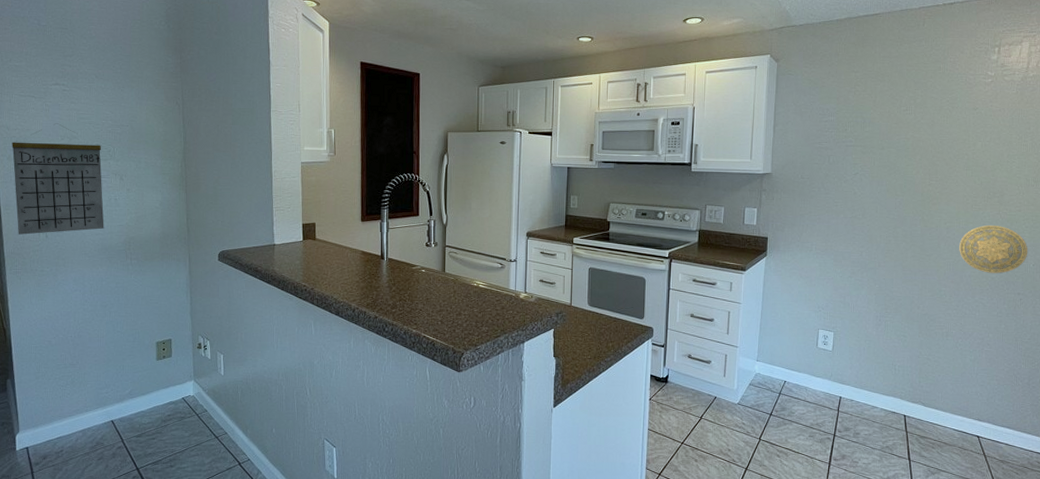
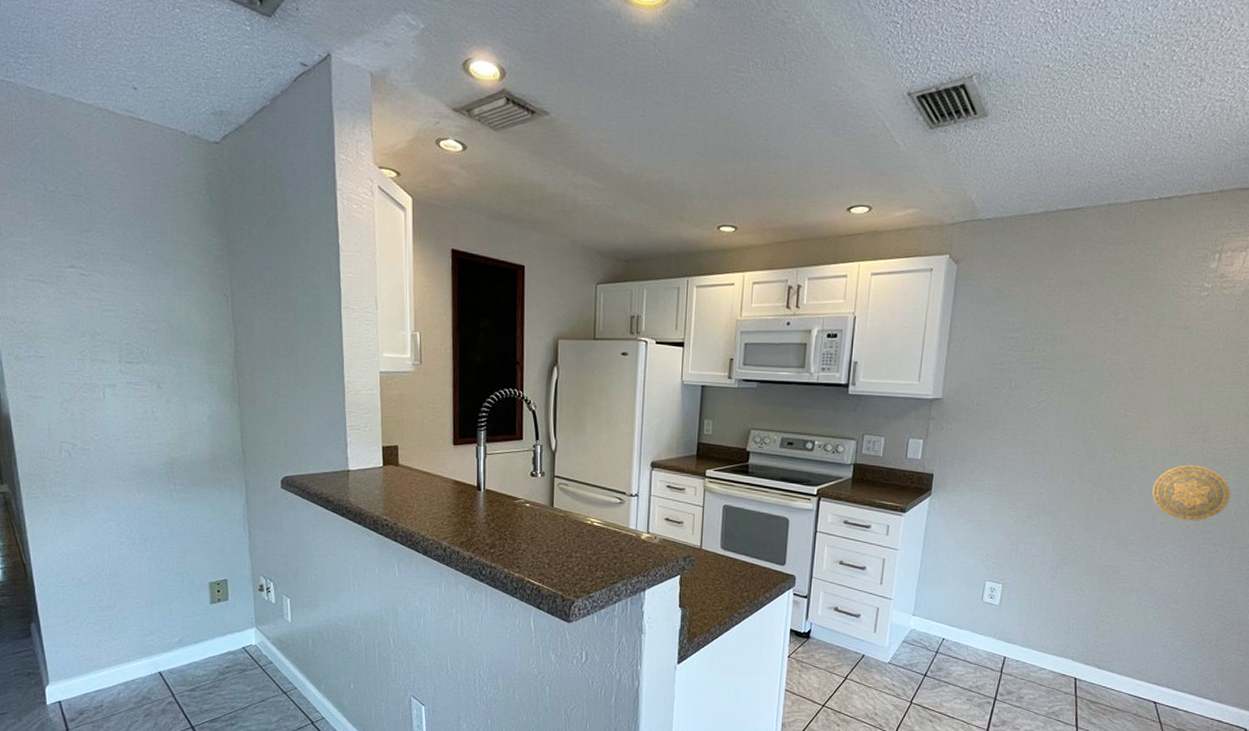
calendar: present [12,123,104,235] -> none [19,316,140,452]

